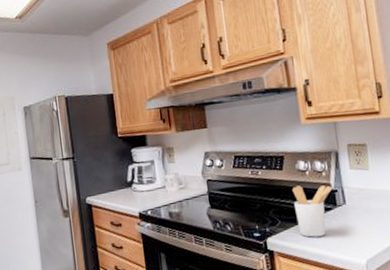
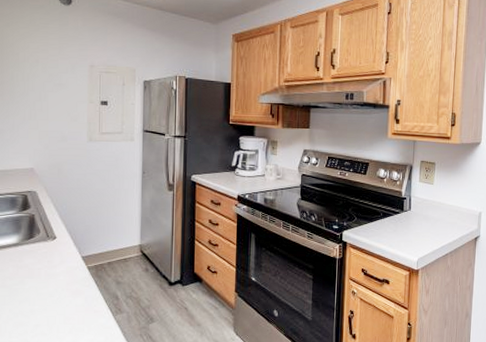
utensil holder: present [292,185,333,237] -> none [370,190,403,235]

